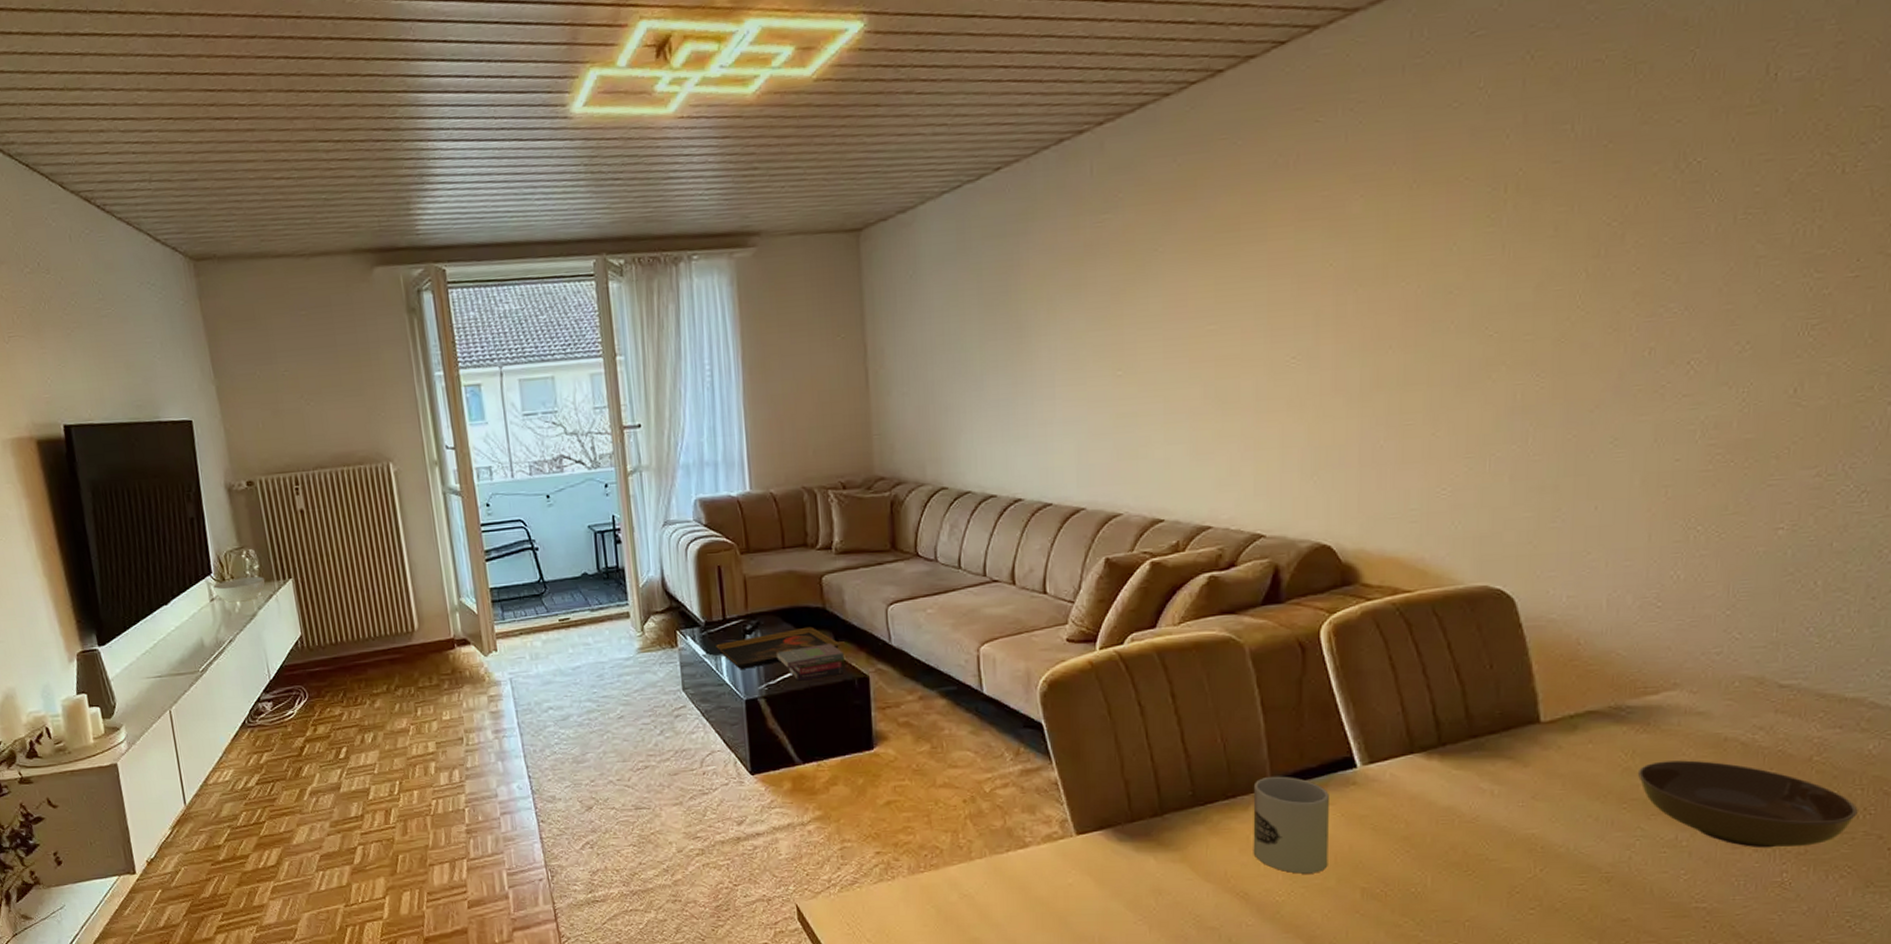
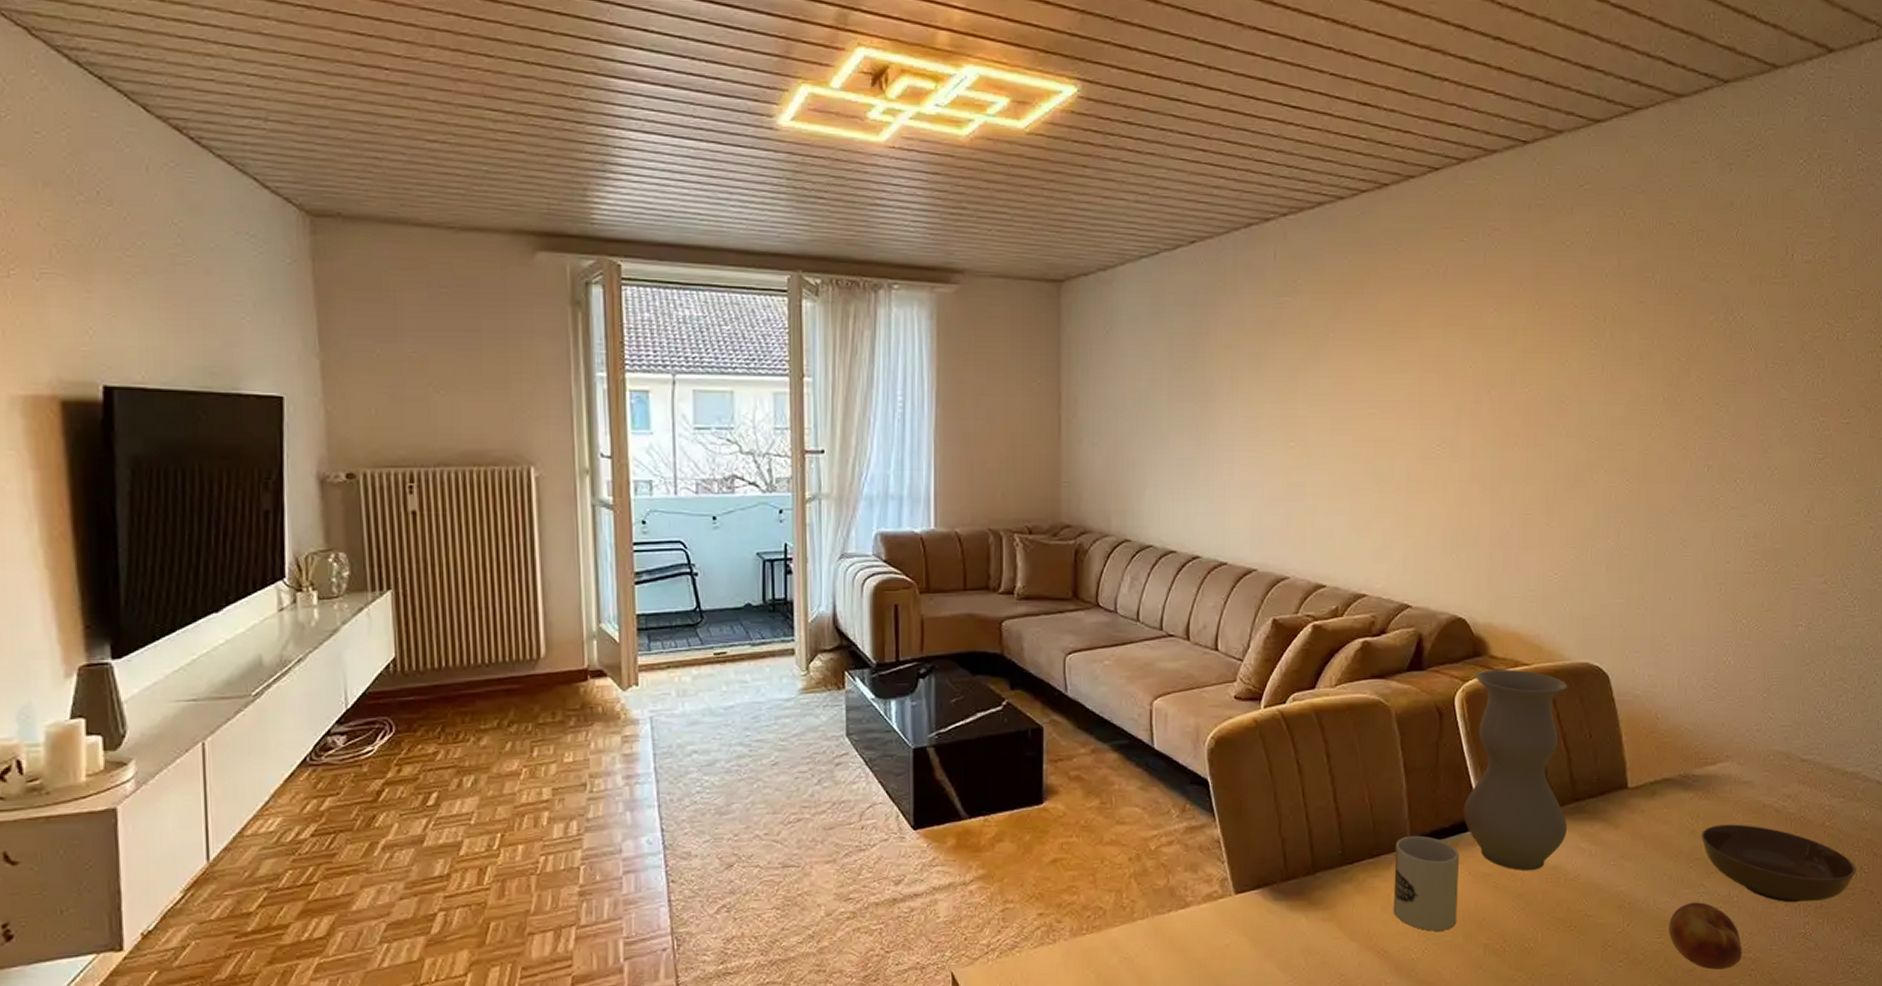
bowl: present [212,576,265,604] -> none [283,585,356,615]
decorative tray: present [716,627,840,669] -> none [886,673,1016,715]
books: present [777,643,844,681] -> none [950,692,1019,730]
vase: none [1333,597,1463,812] -> present [1463,669,1568,870]
fruit: none [1594,846,1694,920] -> present [1669,902,1742,970]

